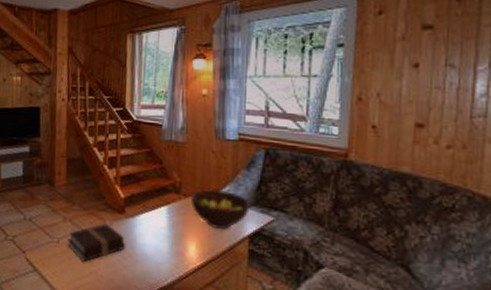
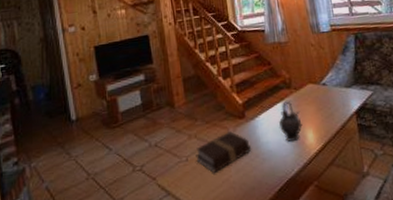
teapot: none [159,206,185,250] -> present [278,101,302,142]
fruit bowl: present [190,188,250,229] -> none [300,77,352,112]

